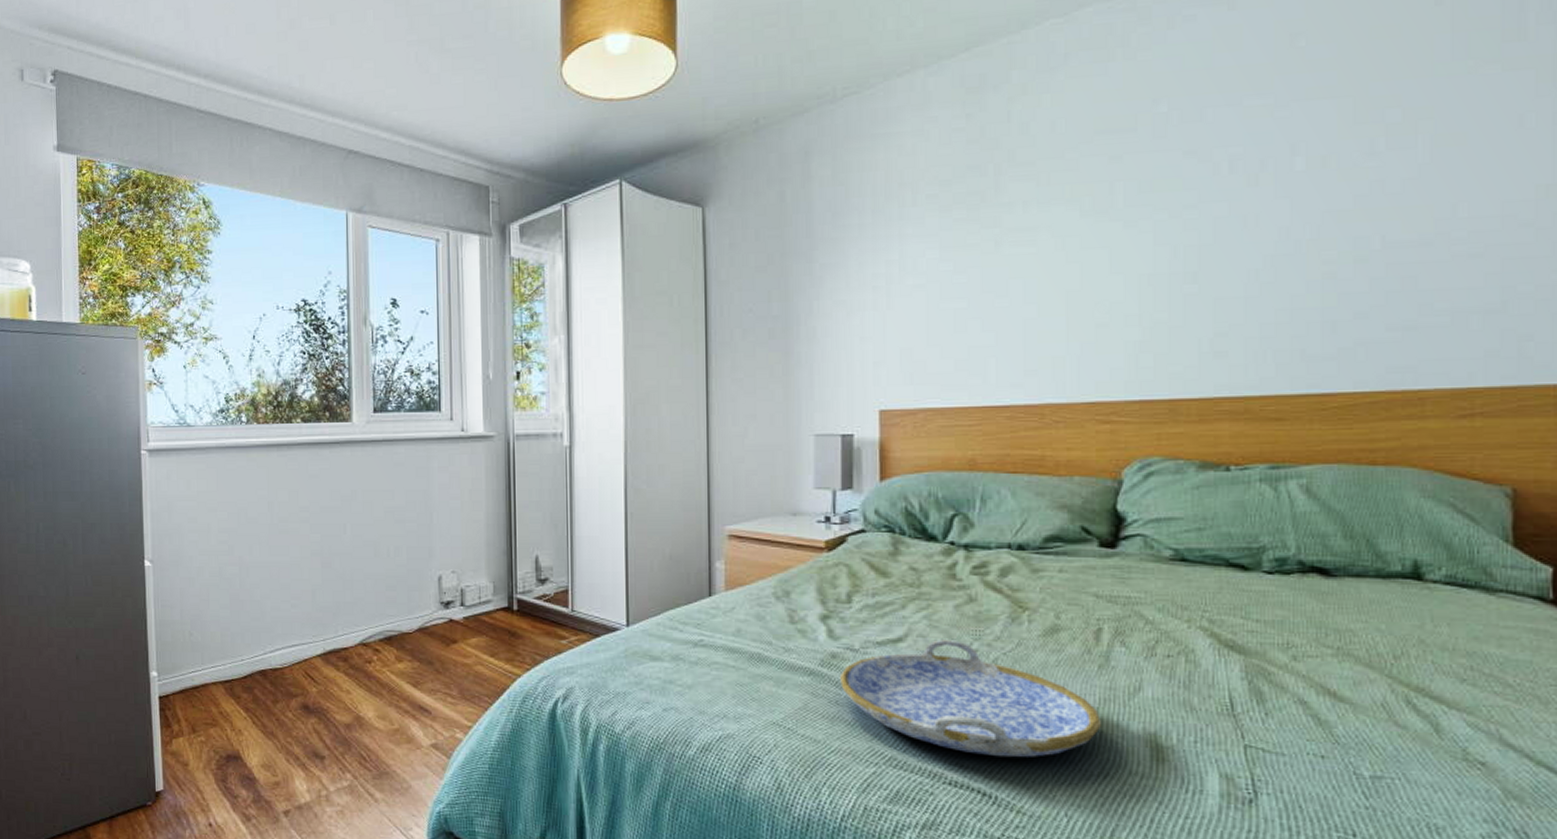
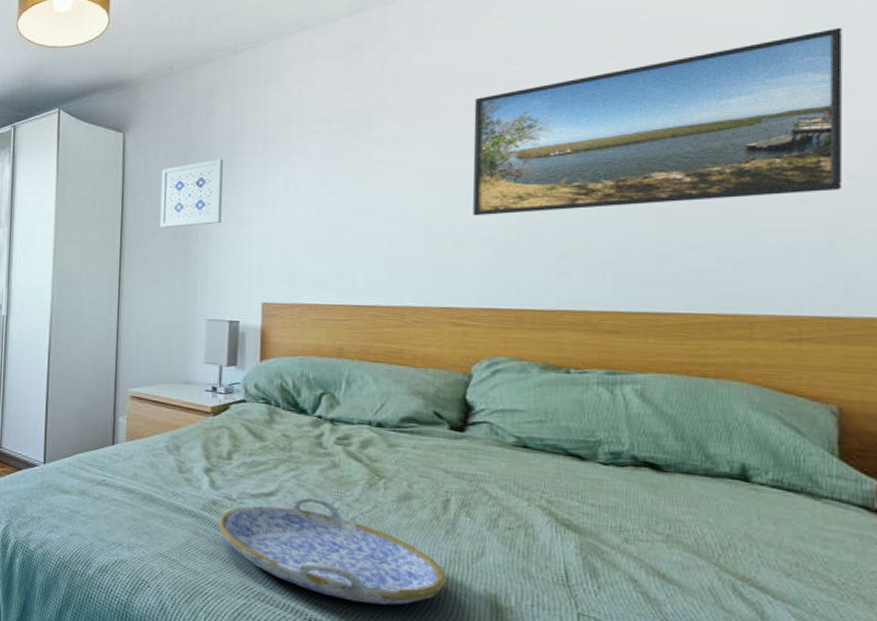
wall art: none [751,235,826,325] -> present [159,159,223,228]
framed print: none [1116,50,1516,291] -> present [472,27,843,216]

